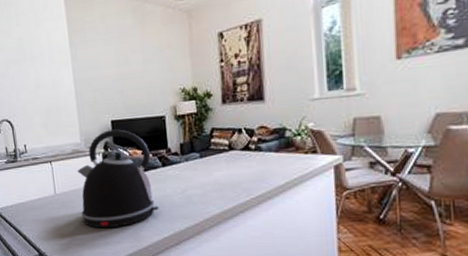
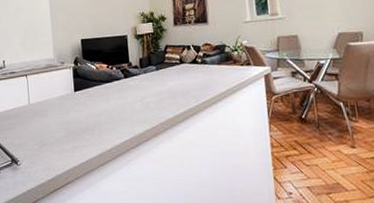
kettle: present [77,129,159,229] -> none [50,46,121,134]

